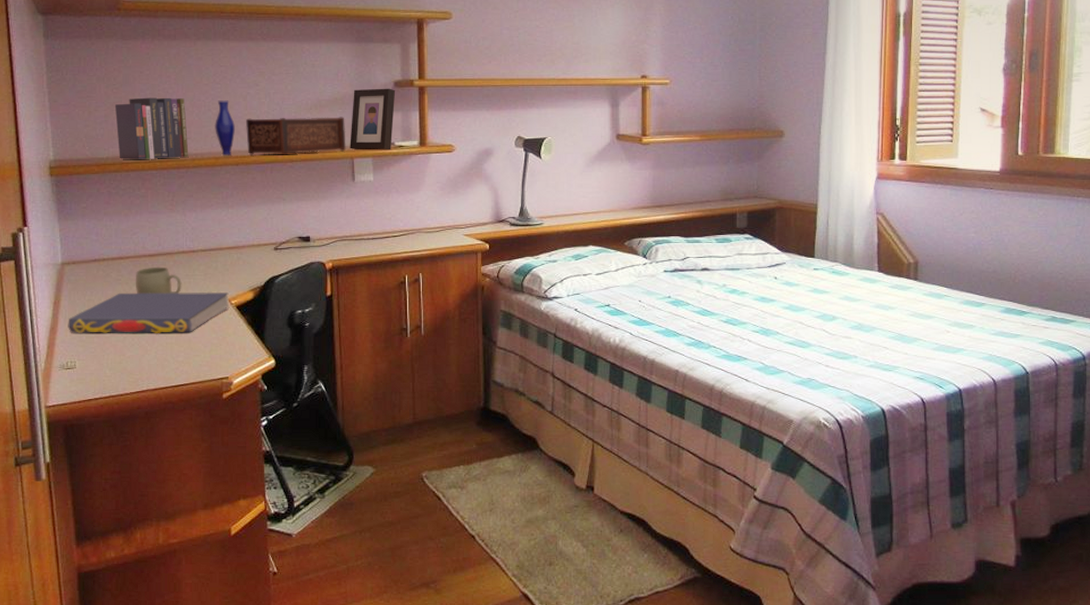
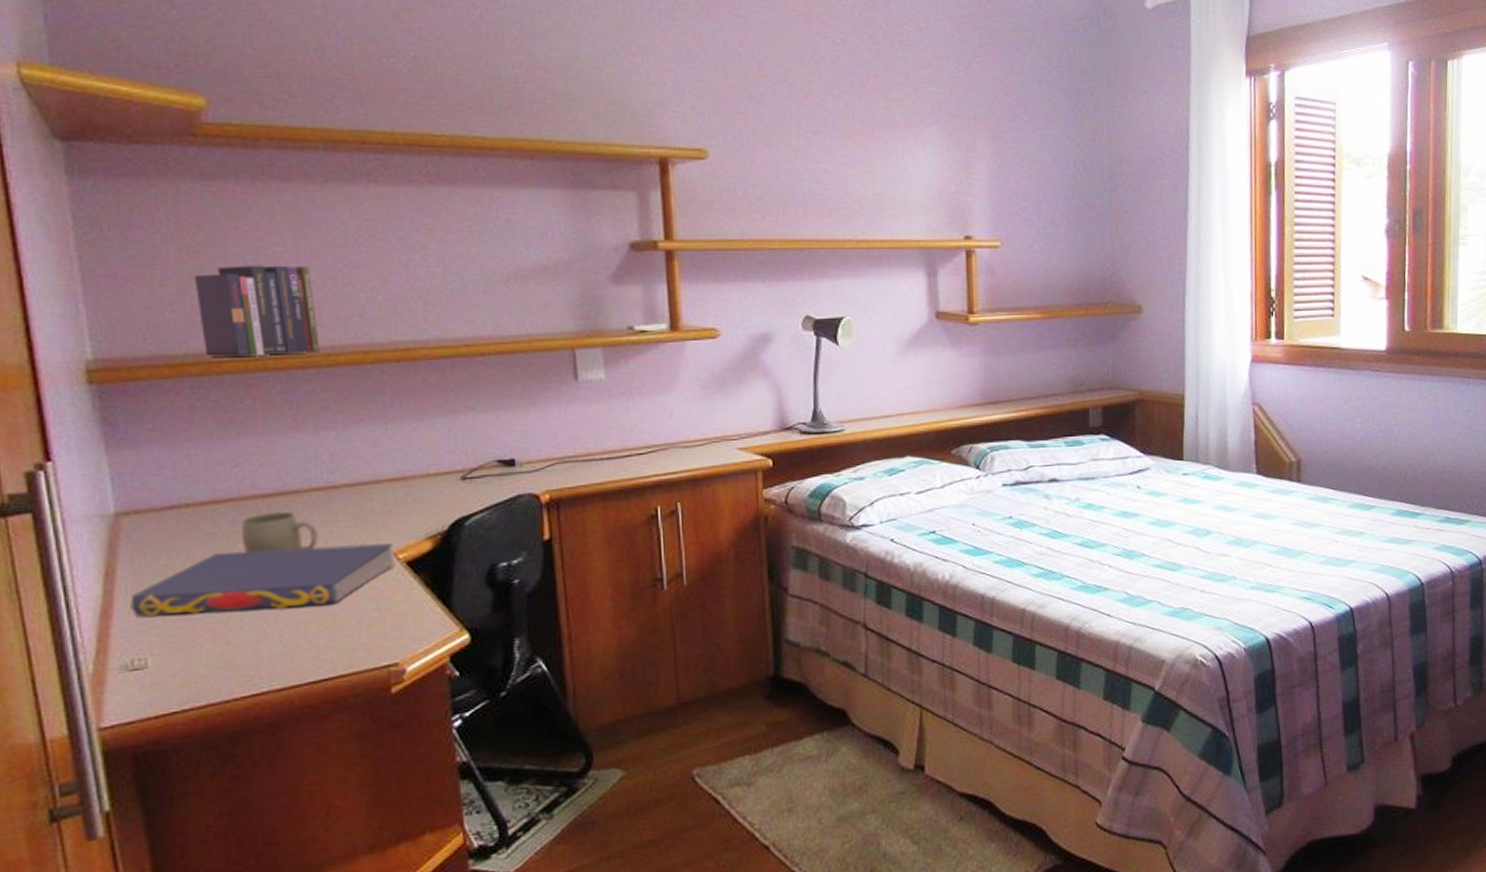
vase: present [214,100,235,156] -> none [358,269,392,348]
decorative box: present [246,117,346,155] -> none [409,291,563,347]
picture frame: present [350,88,396,150] -> none [568,252,633,338]

